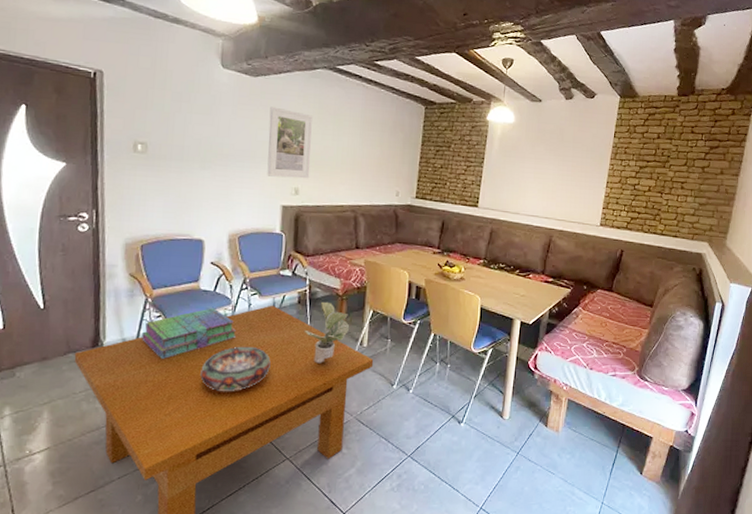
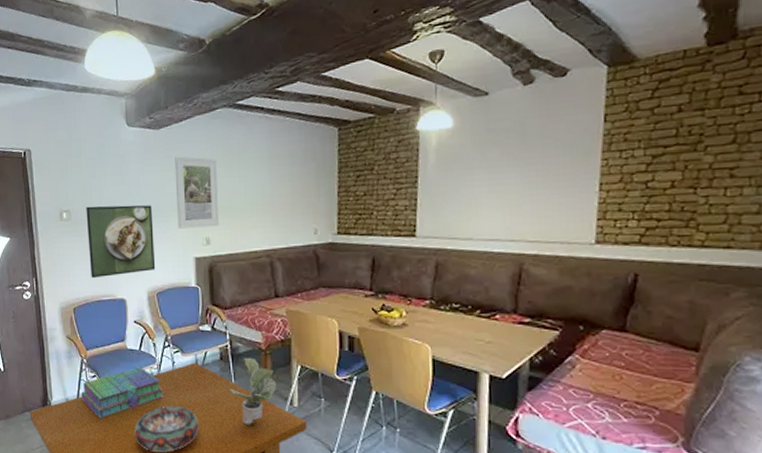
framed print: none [165,141,242,216] -> present [86,205,156,279]

